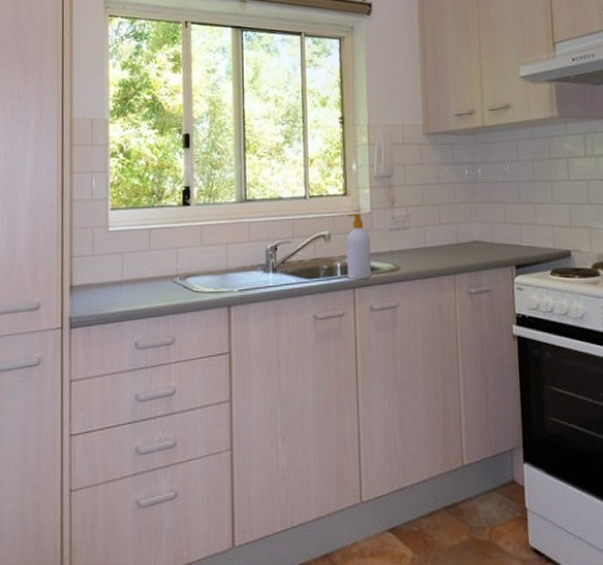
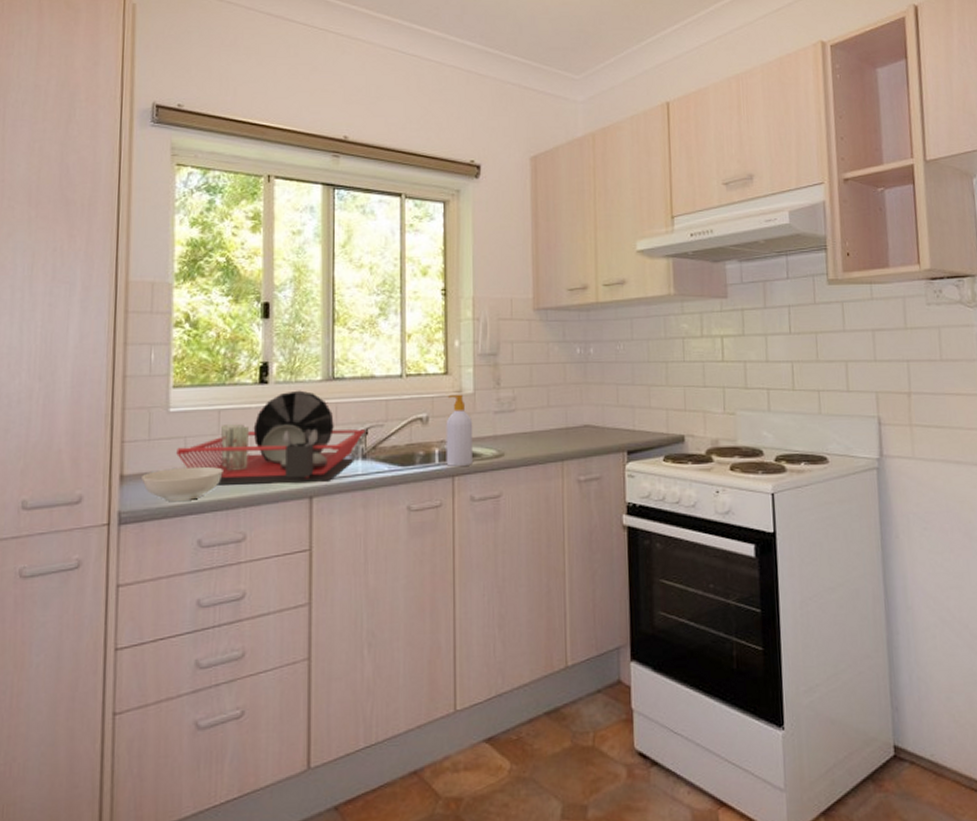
bowl: none [87,278,156,309] -> present [141,466,225,502]
dish rack: none [115,211,275,295] -> present [176,390,365,485]

